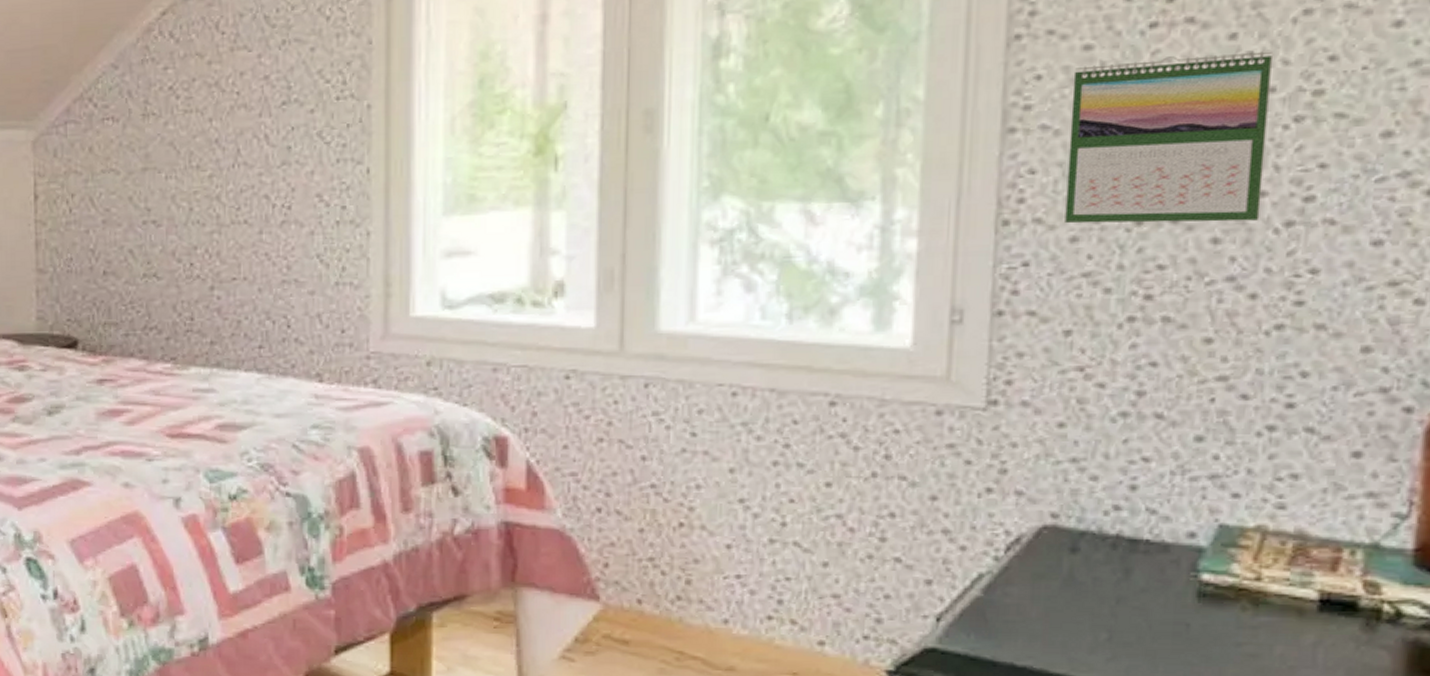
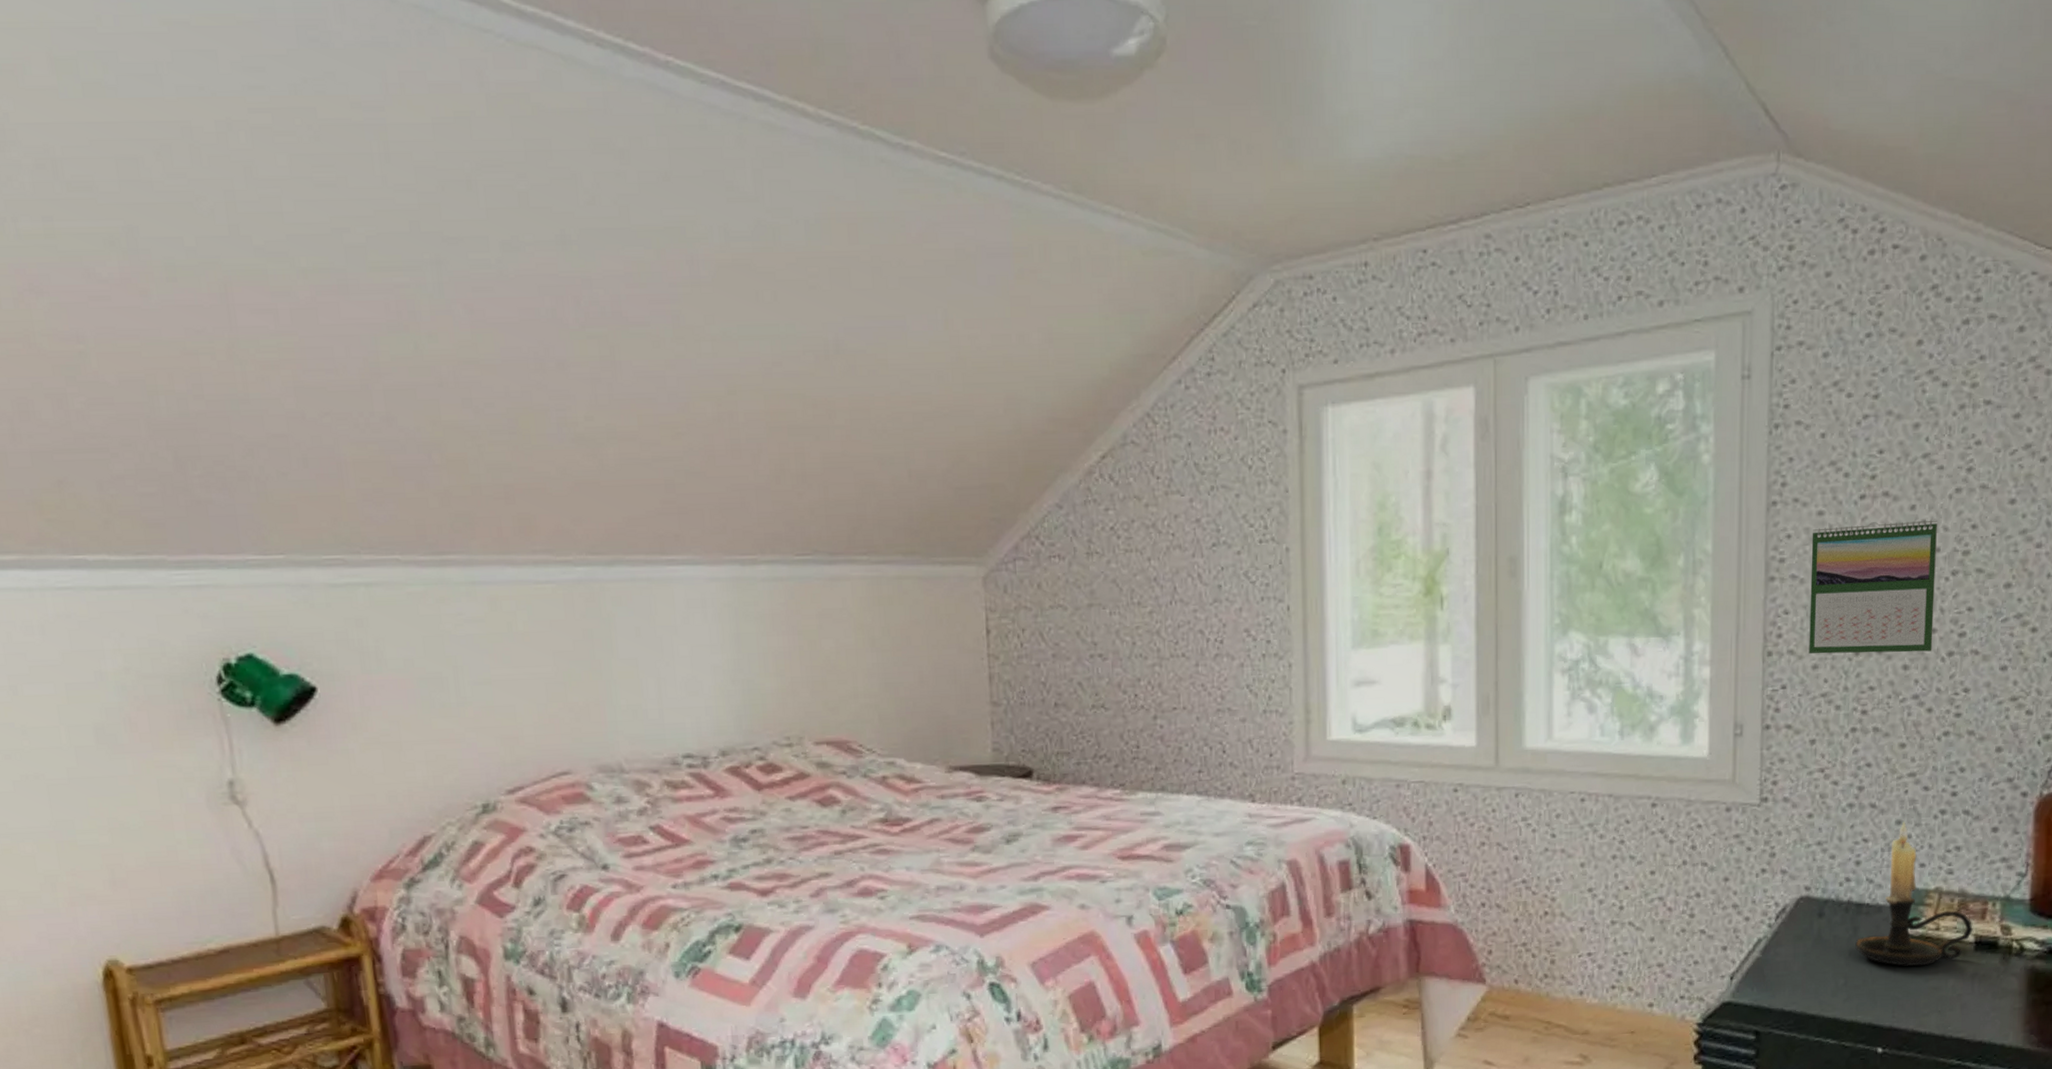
candle holder: none [1126,438,1317,625] -> present [1855,821,1973,966]

